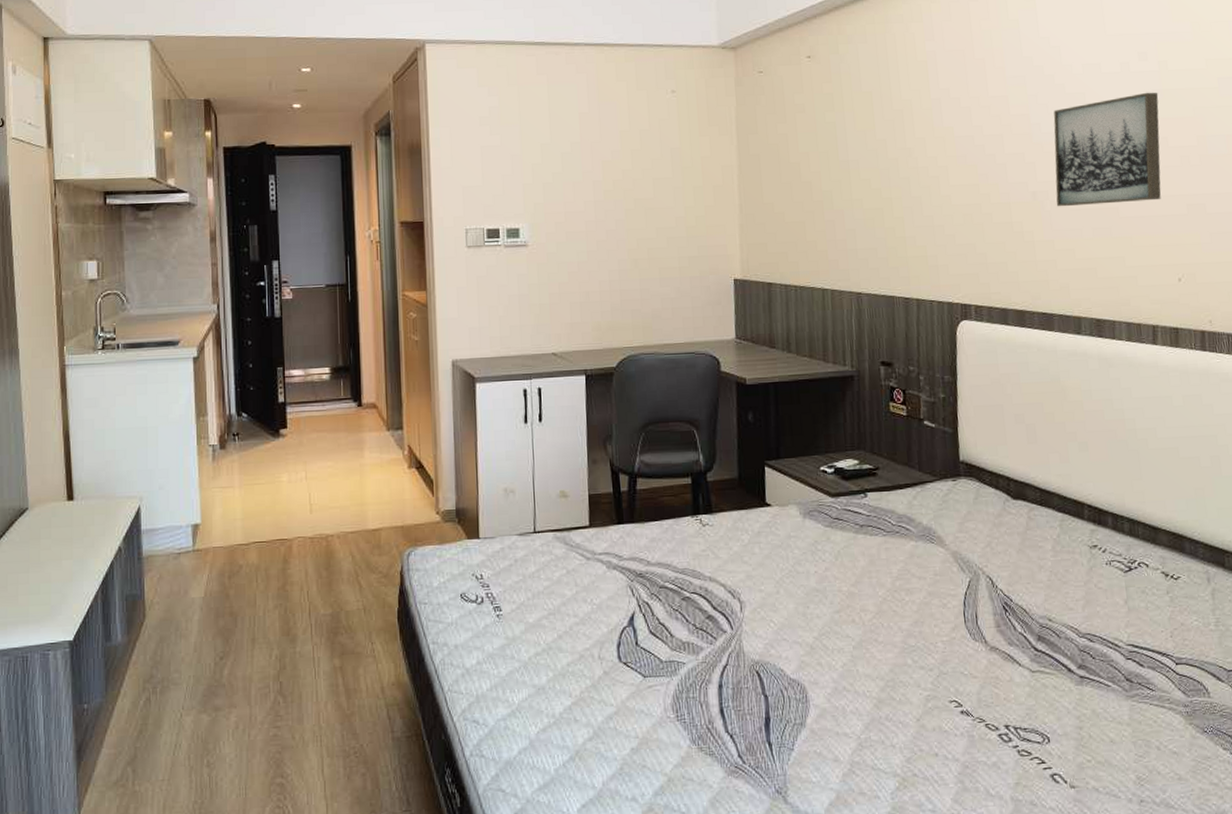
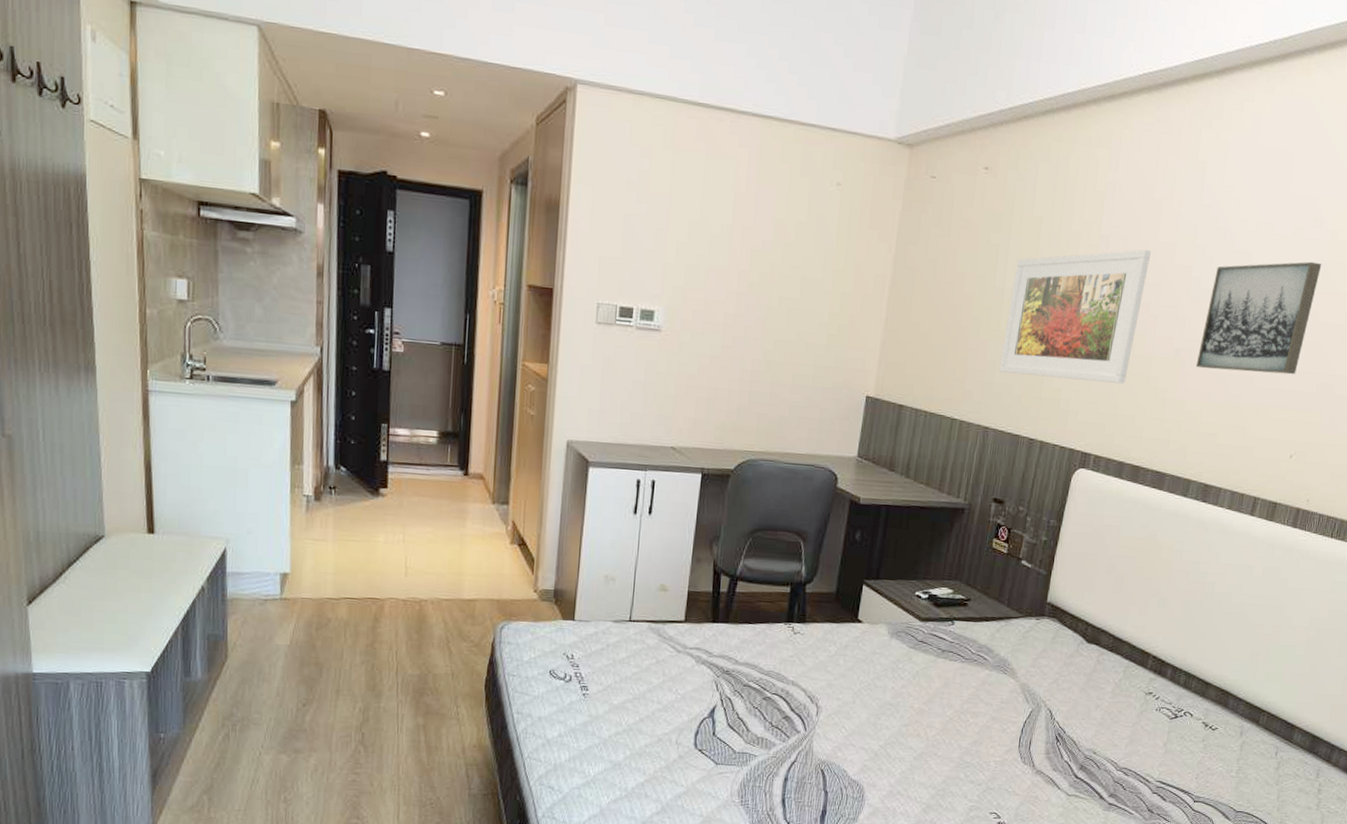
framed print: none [855,106,989,238] -> present [999,249,1151,384]

